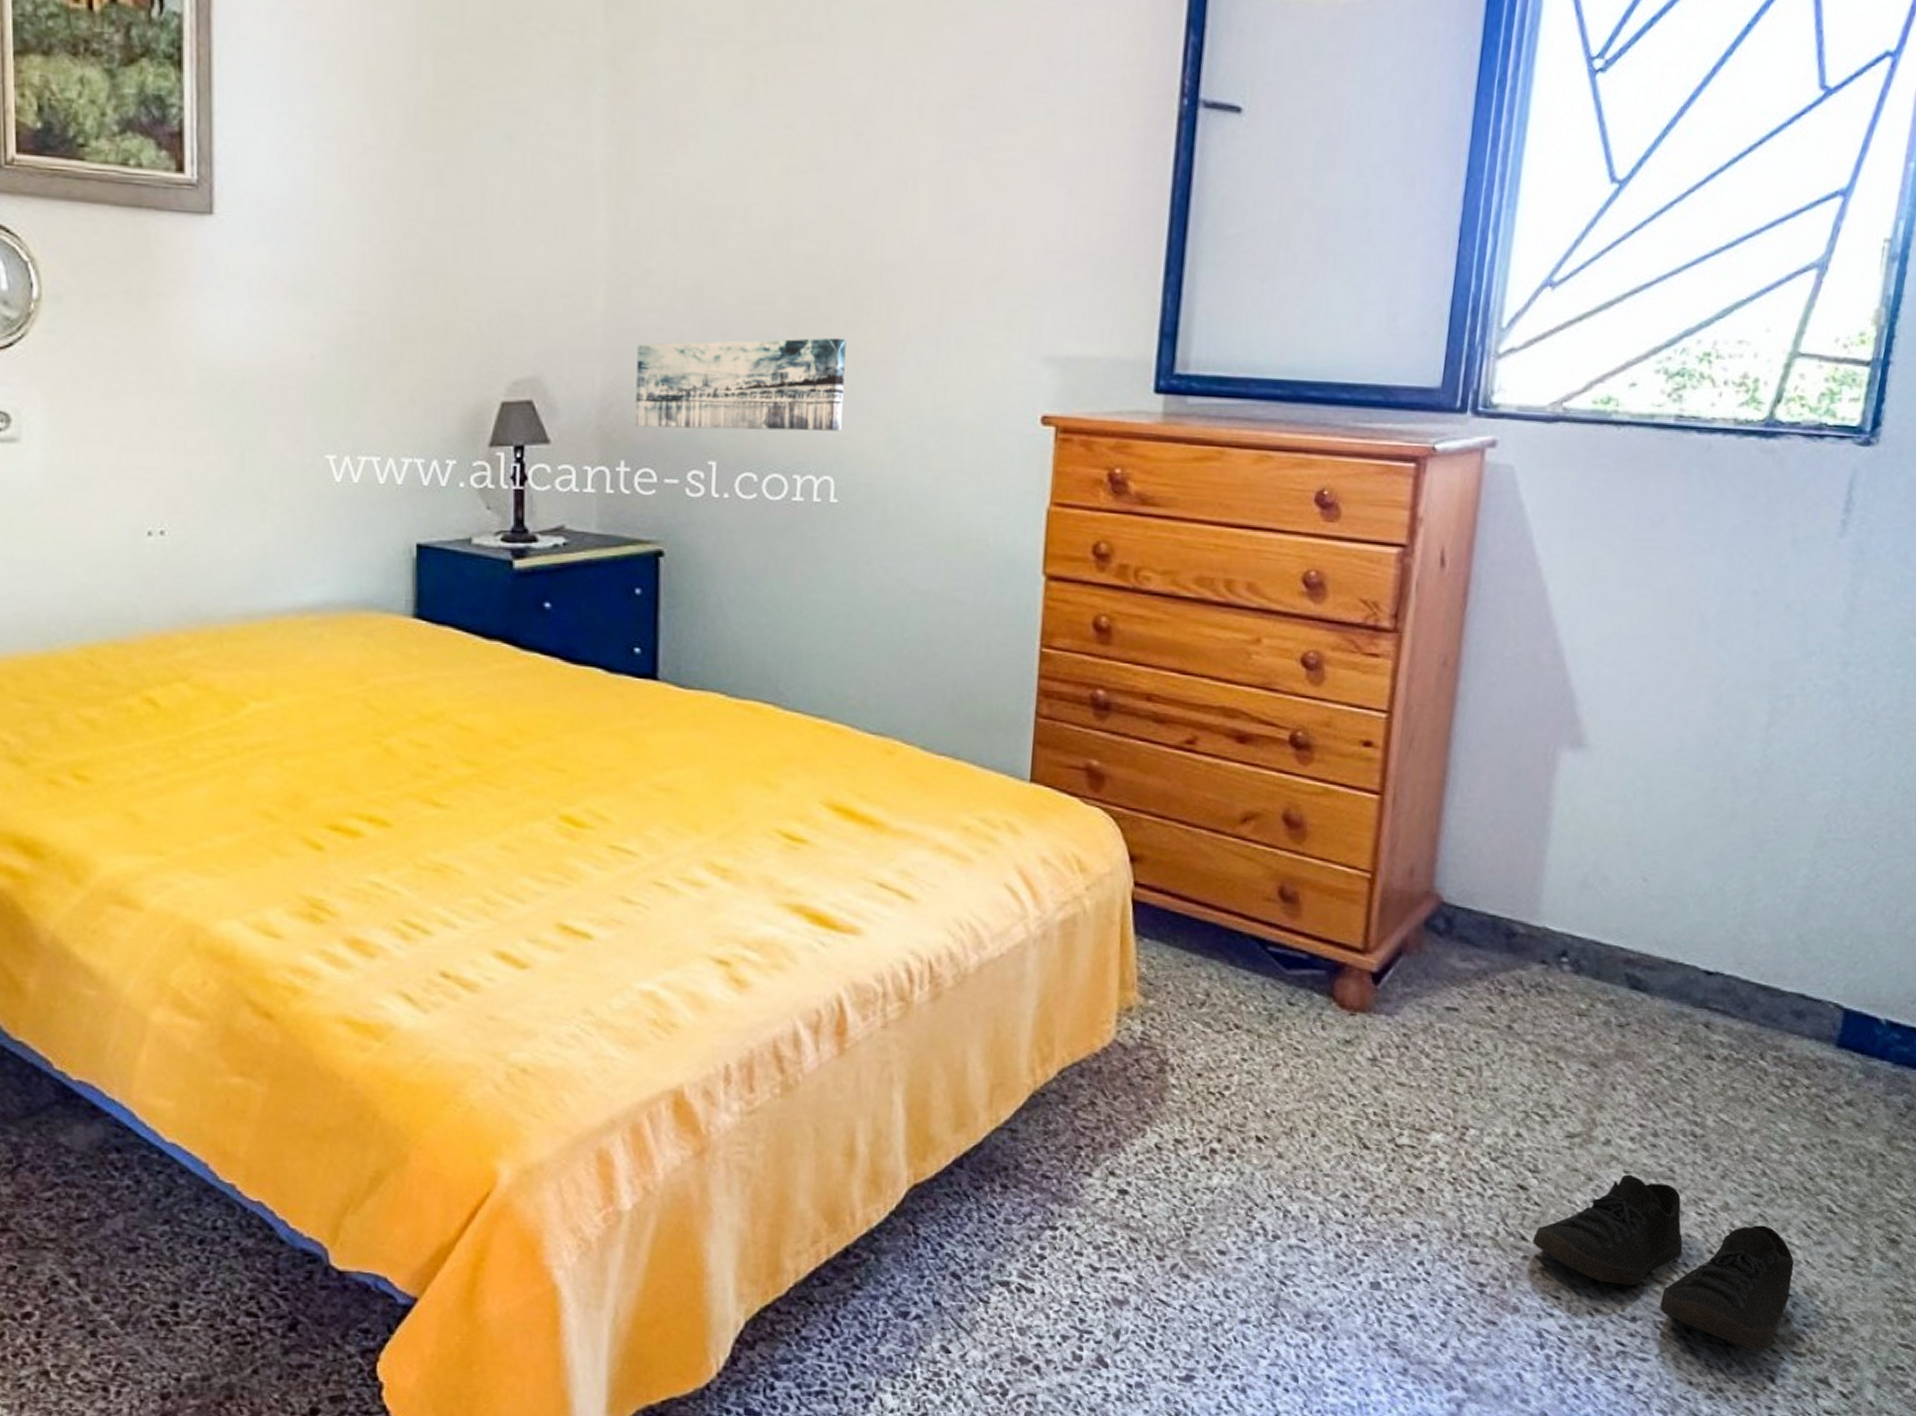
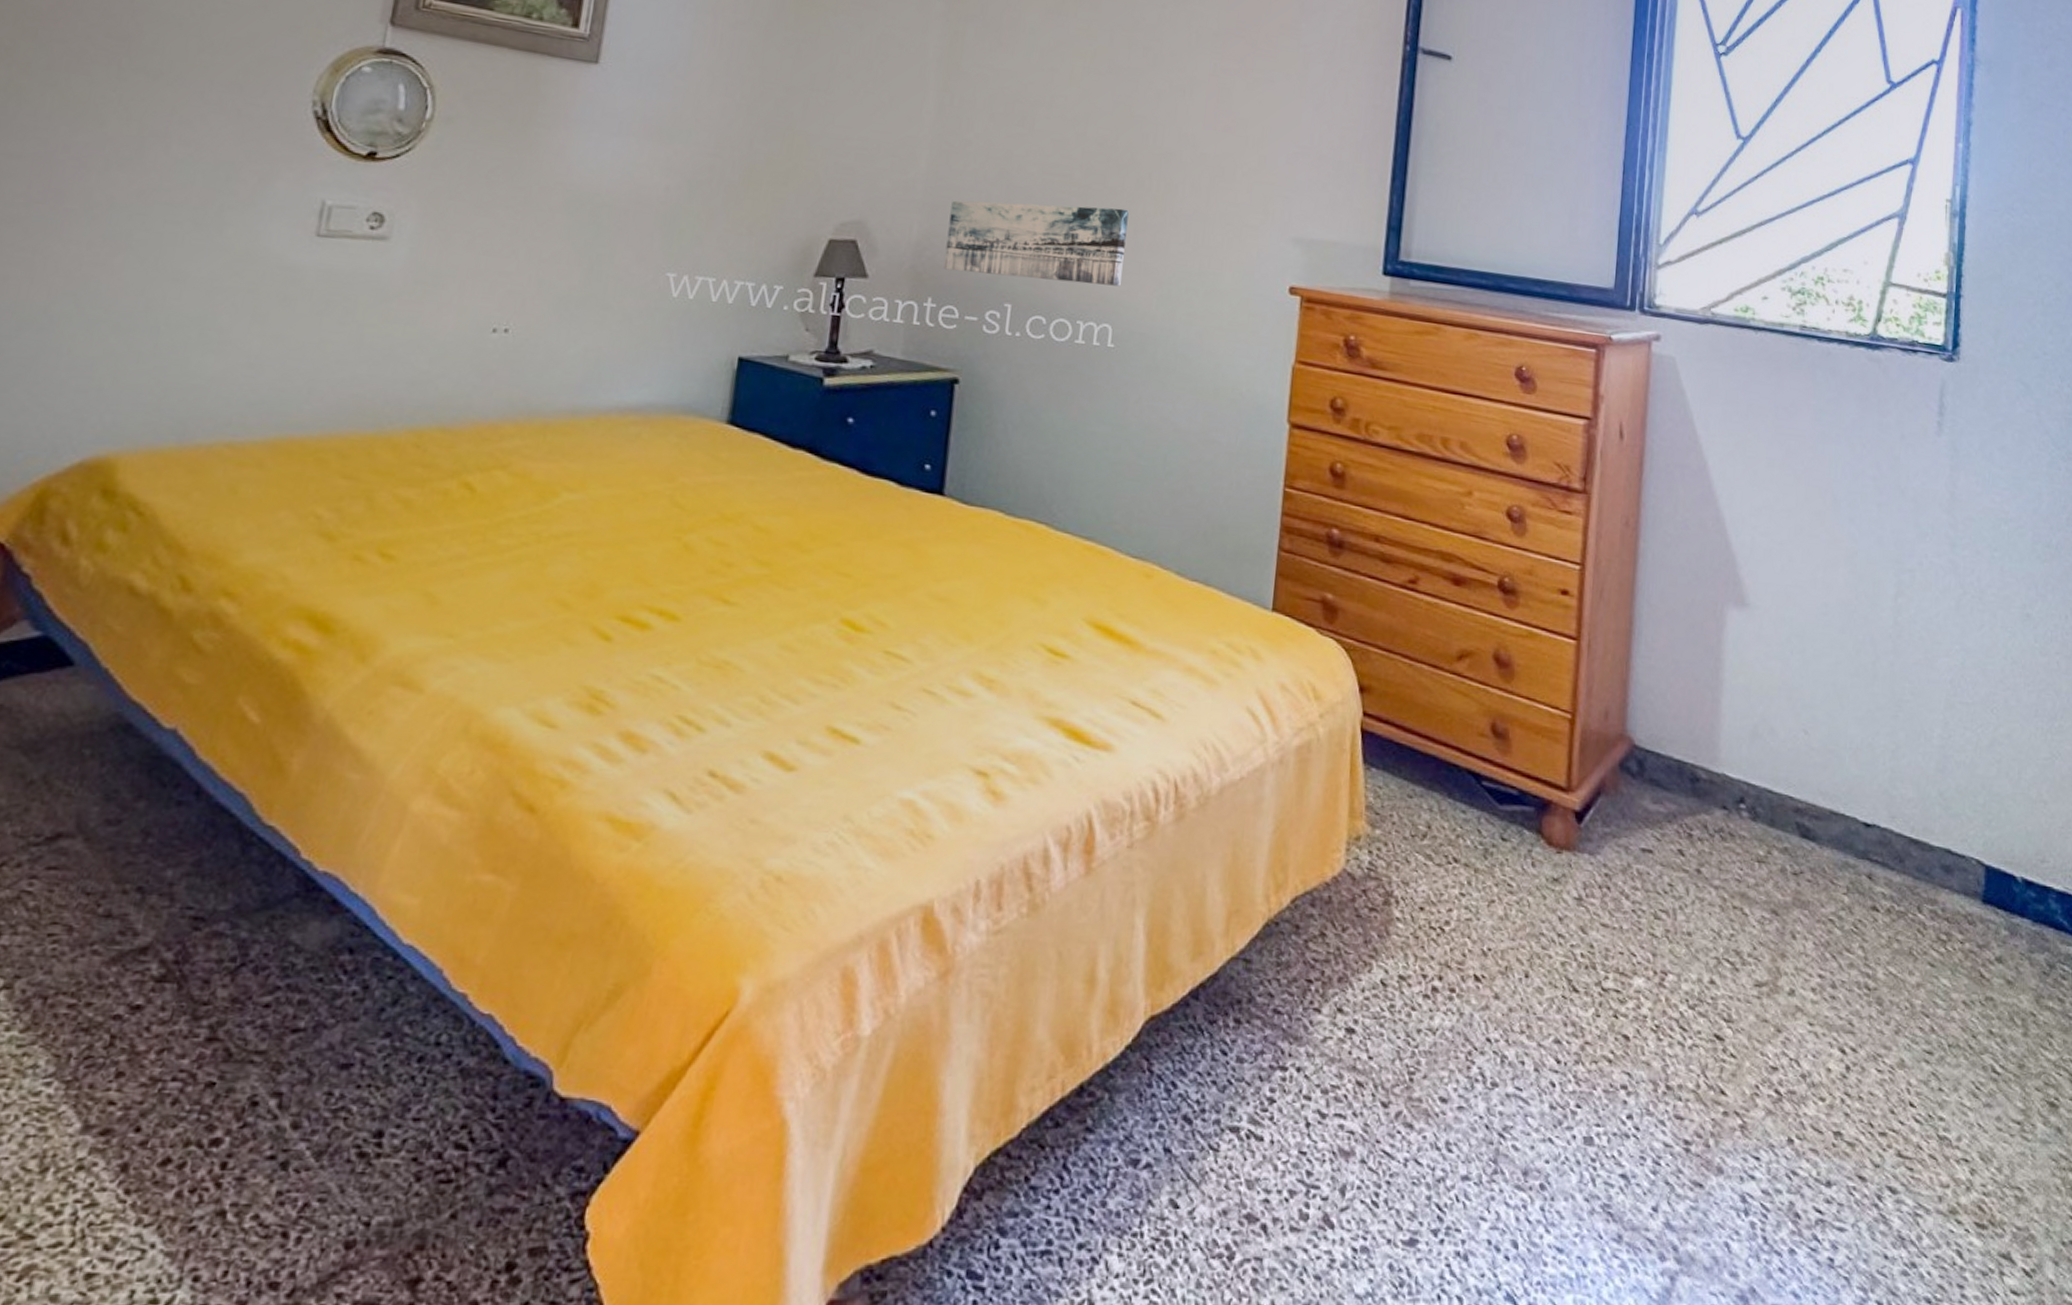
shoe: present [1532,1174,1795,1350] -> none [1731,1027,1968,1221]

